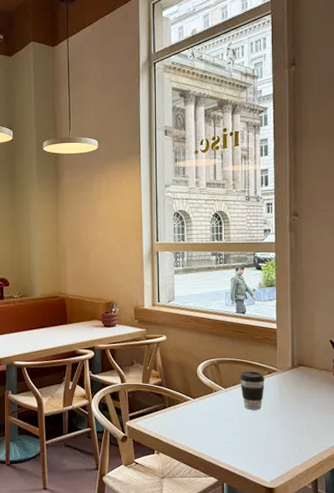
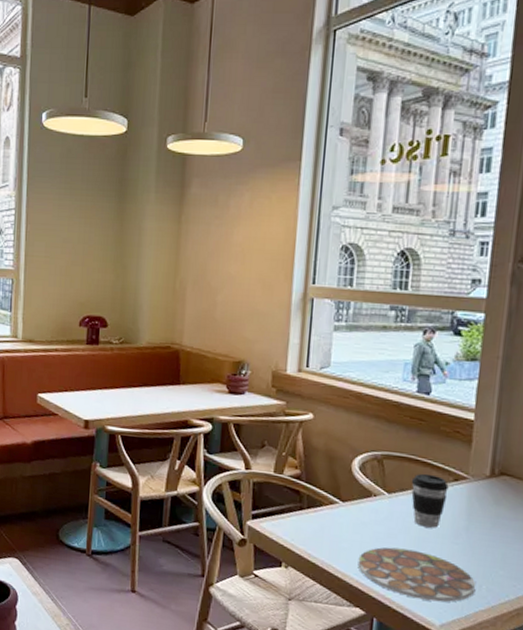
plate: none [209,428,291,464] -> present [358,547,476,602]

